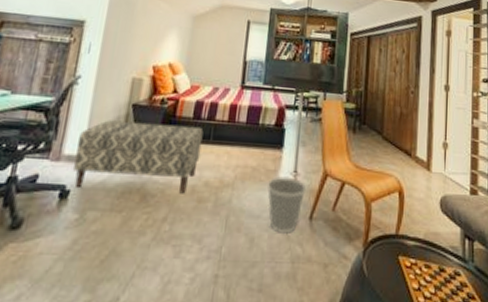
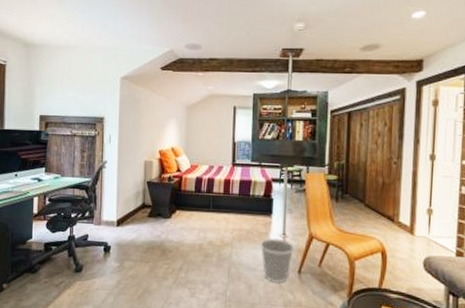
bench: present [73,120,204,194] -> none [111,194,204,250]

